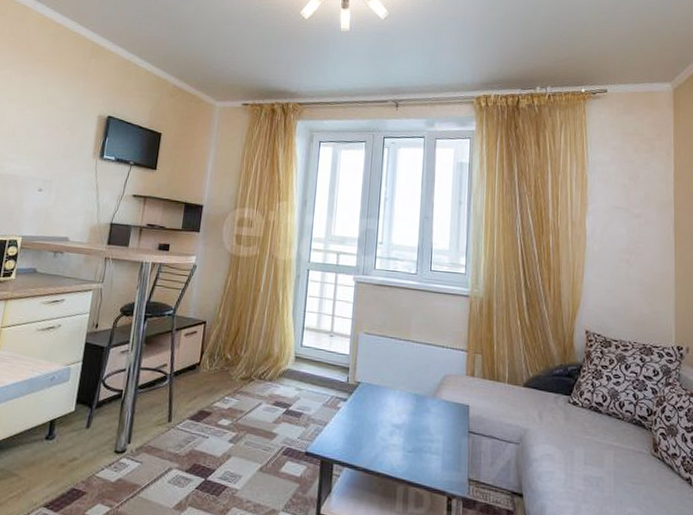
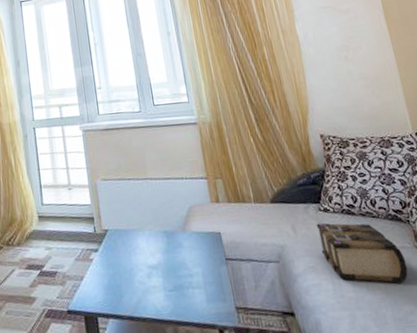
book: none [562,414,640,485] -> present [316,223,408,283]

